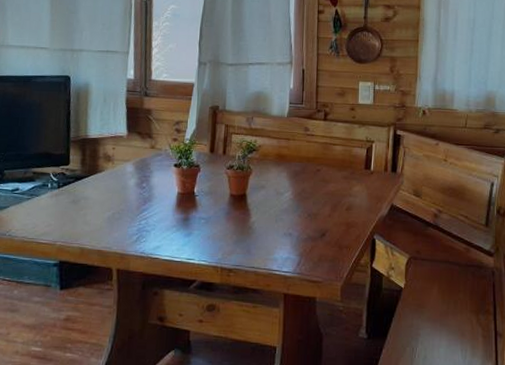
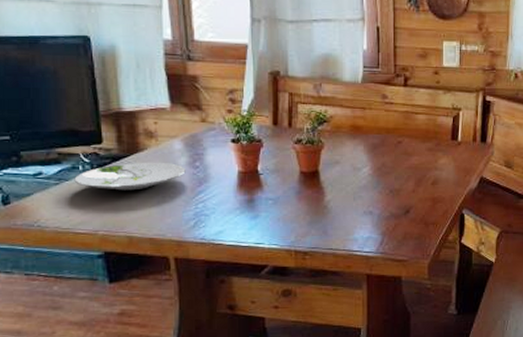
plate: none [43,182,134,207] -> present [74,163,186,191]

